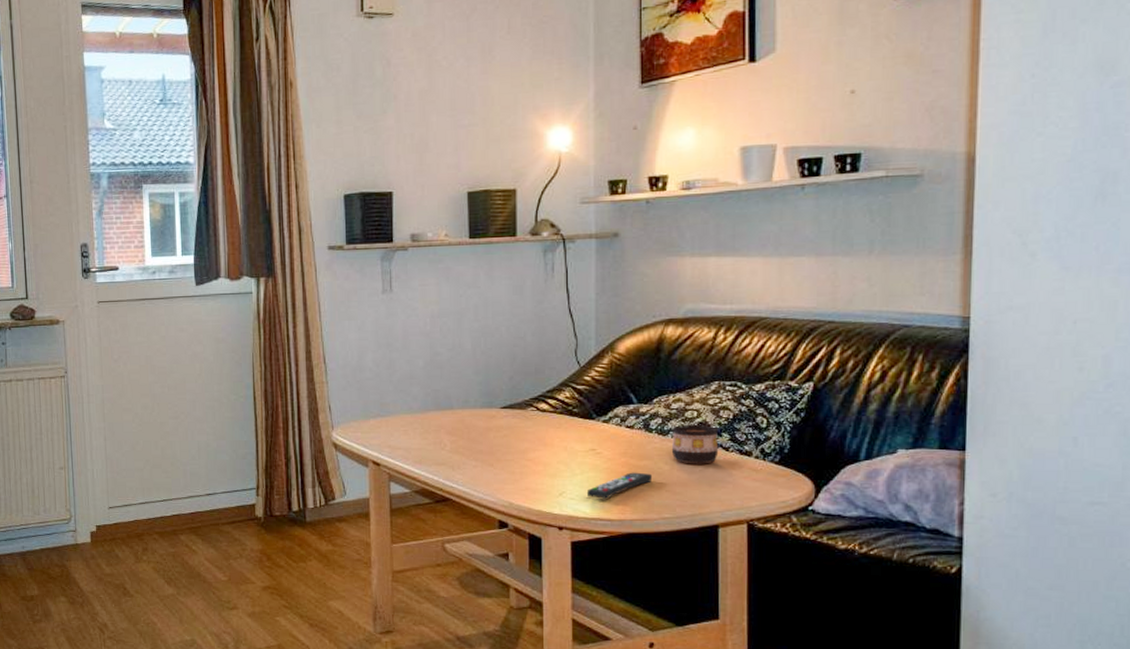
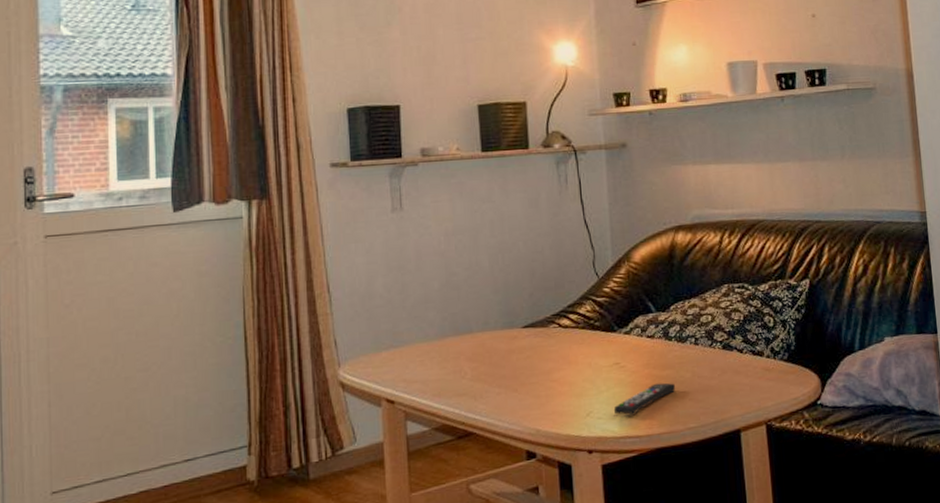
cup: present [671,425,719,464] -> none [690,328,734,370]

